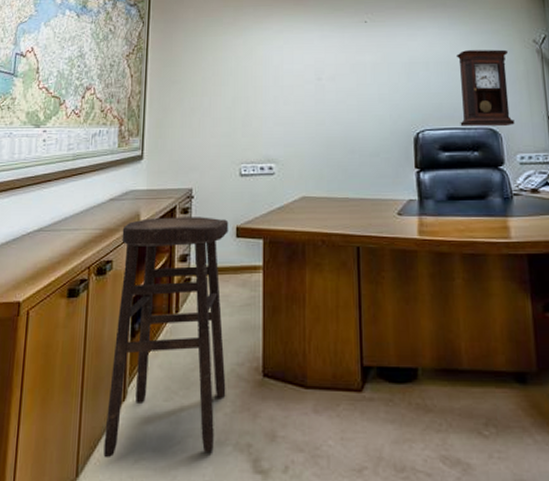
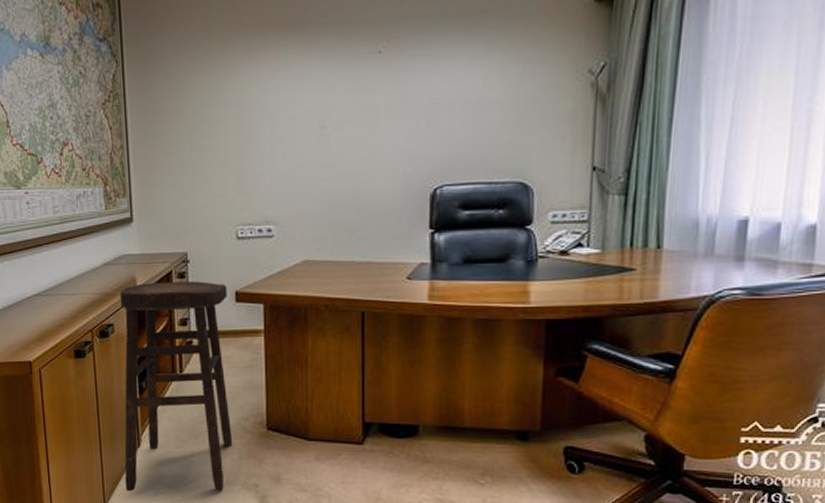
pendulum clock: present [455,49,515,127] -> none [485,83,555,180]

